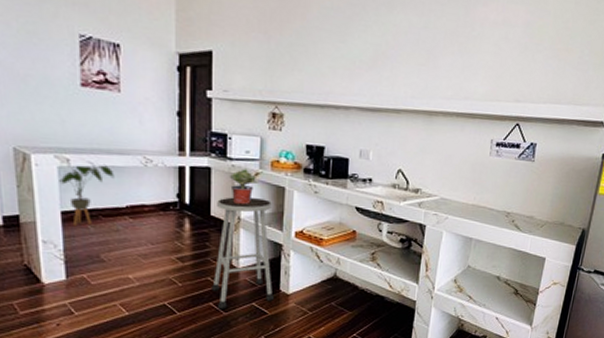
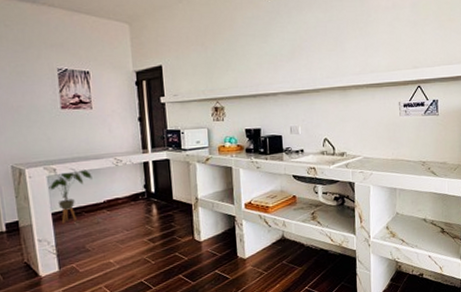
stool: present [210,197,274,310] -> none [177,179,233,280]
potted plant: present [230,168,259,205] -> none [186,156,210,187]

